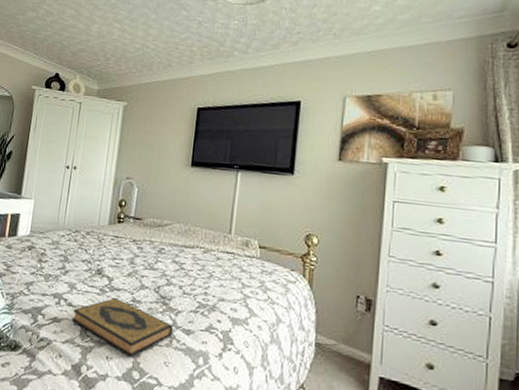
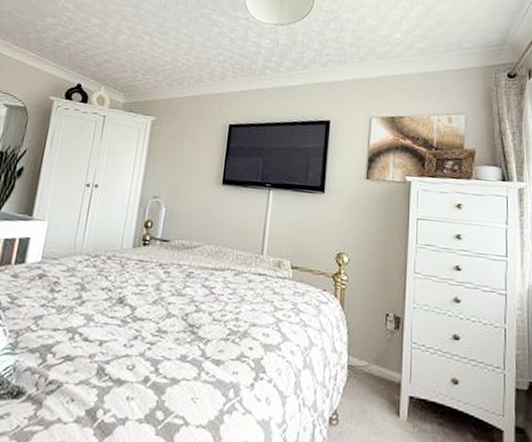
hardback book: present [71,298,174,358] -> none [87,329,203,396]

